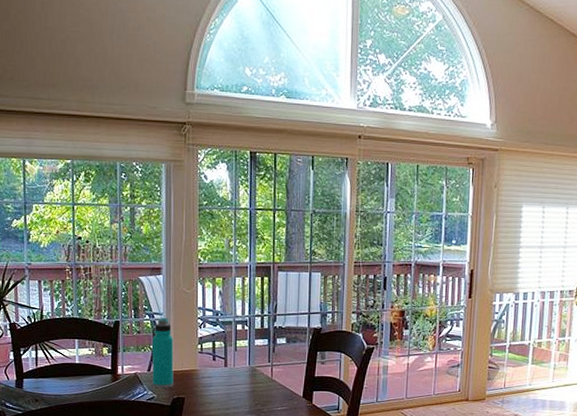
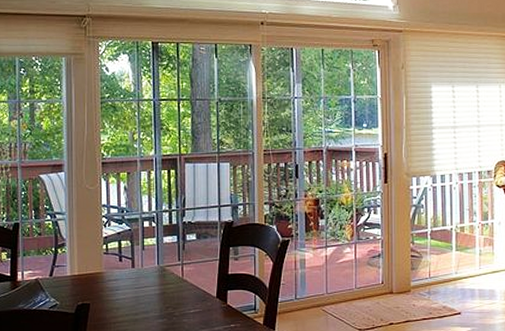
water bottle: present [152,318,174,388] -> none [54,218,78,294]

